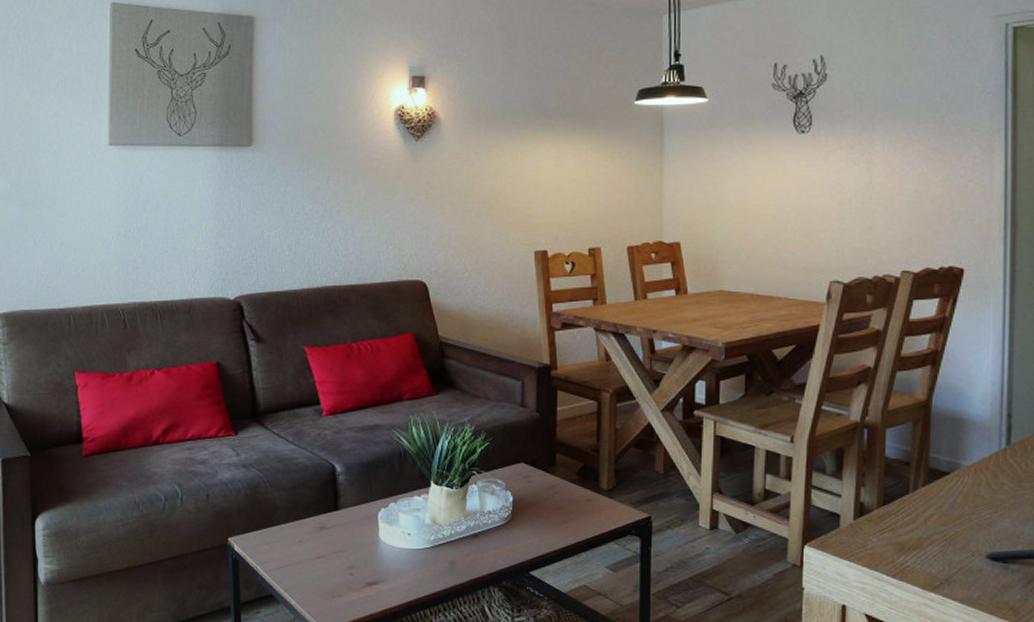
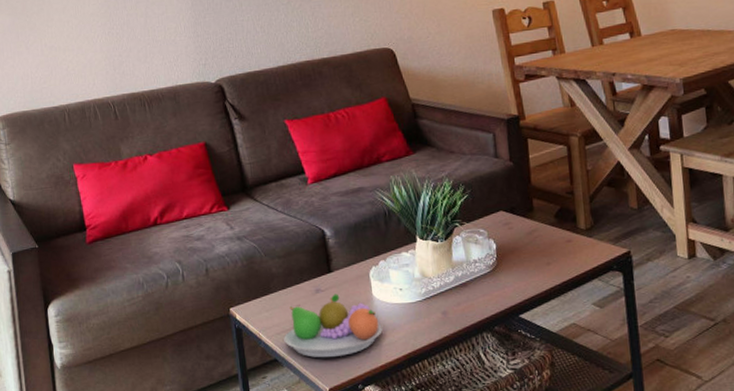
fruit bowl: none [282,533,386,598] -> present [284,294,382,358]

